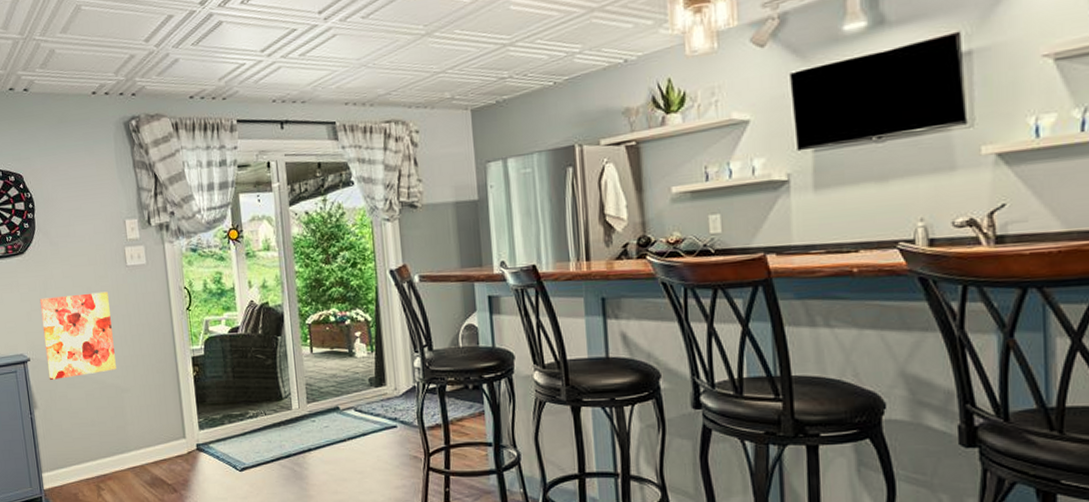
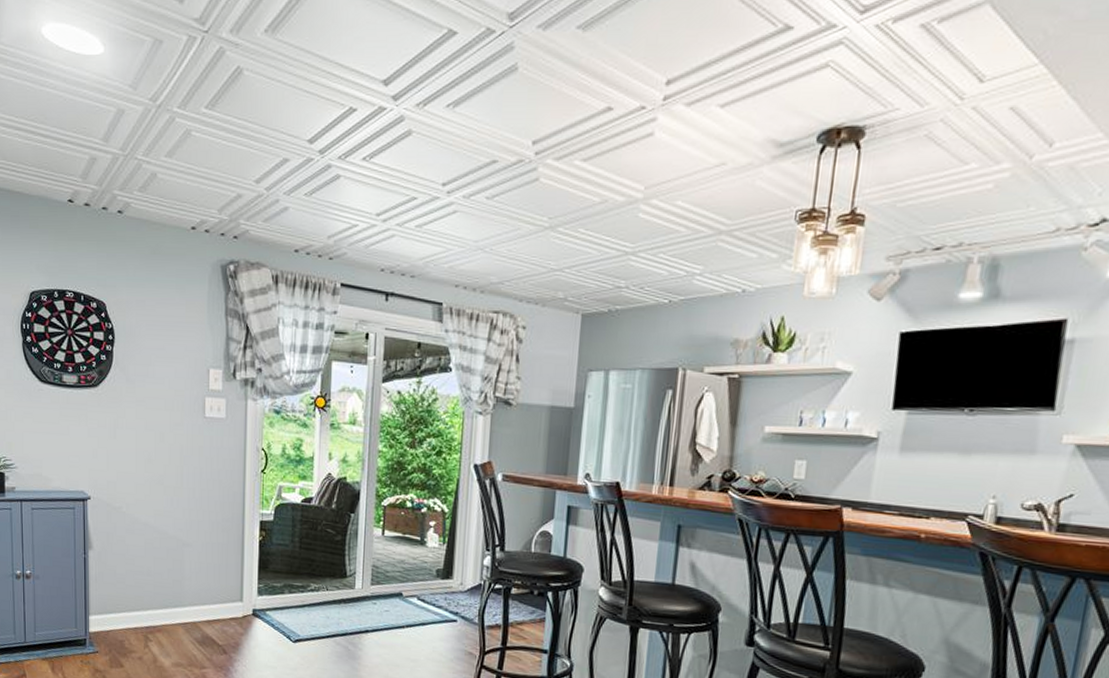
wall art: present [39,291,117,381] -> none [108,436,181,523]

